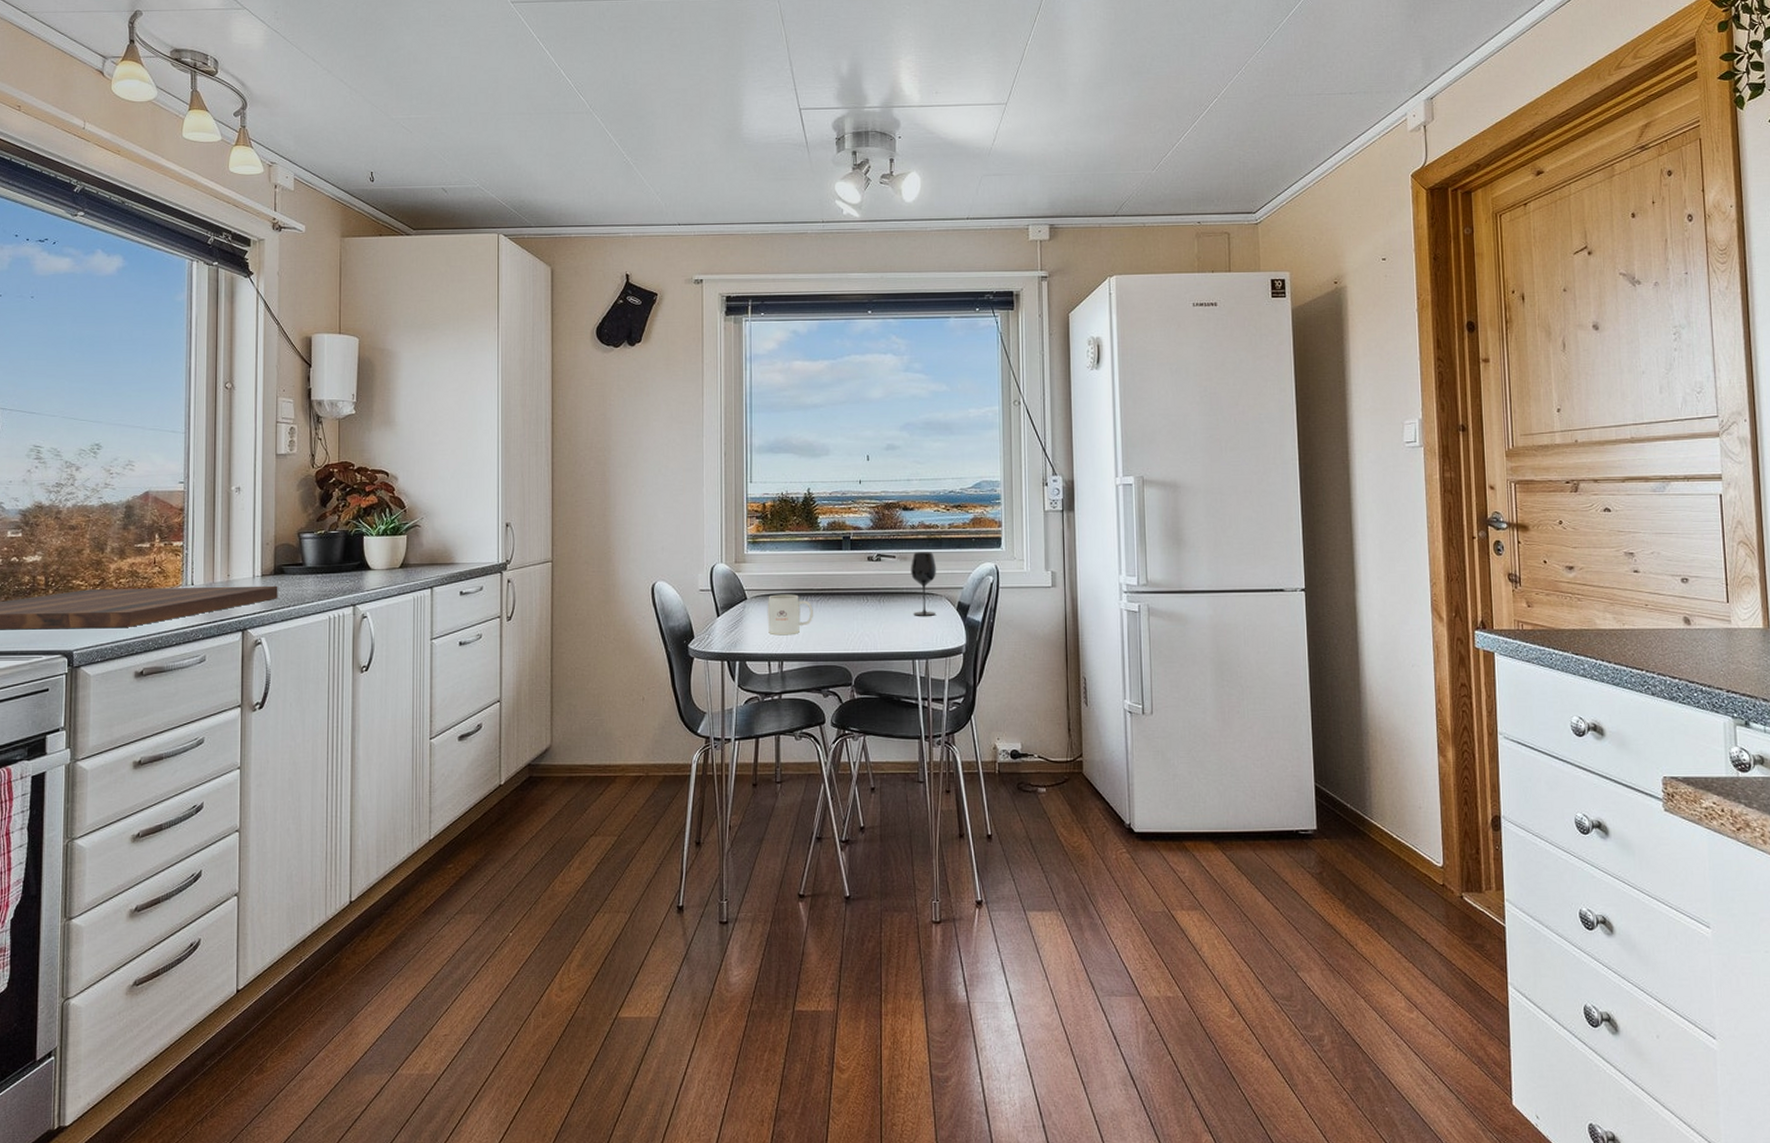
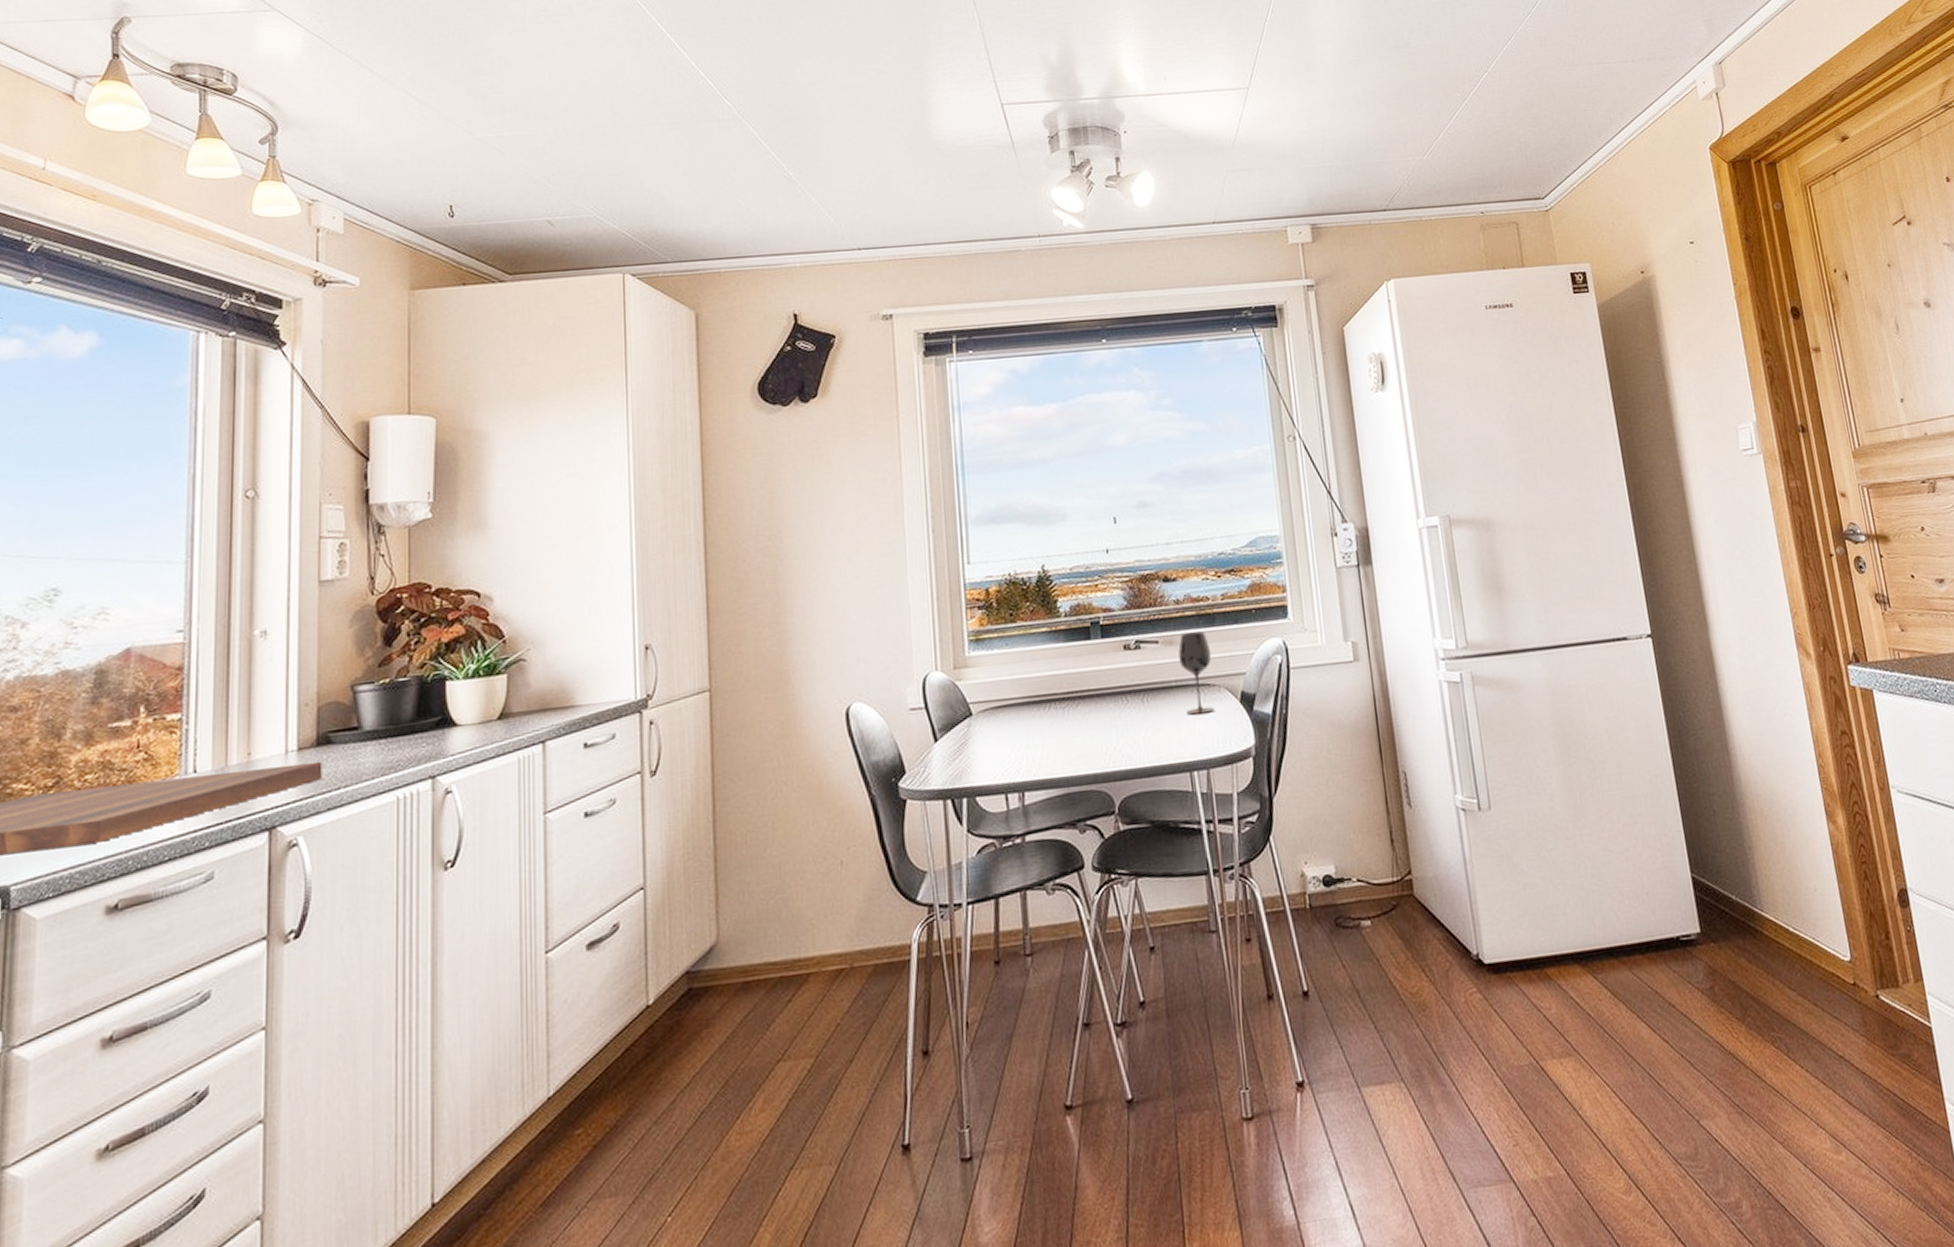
mug: present [767,594,813,636] -> none [999,702,1060,759]

